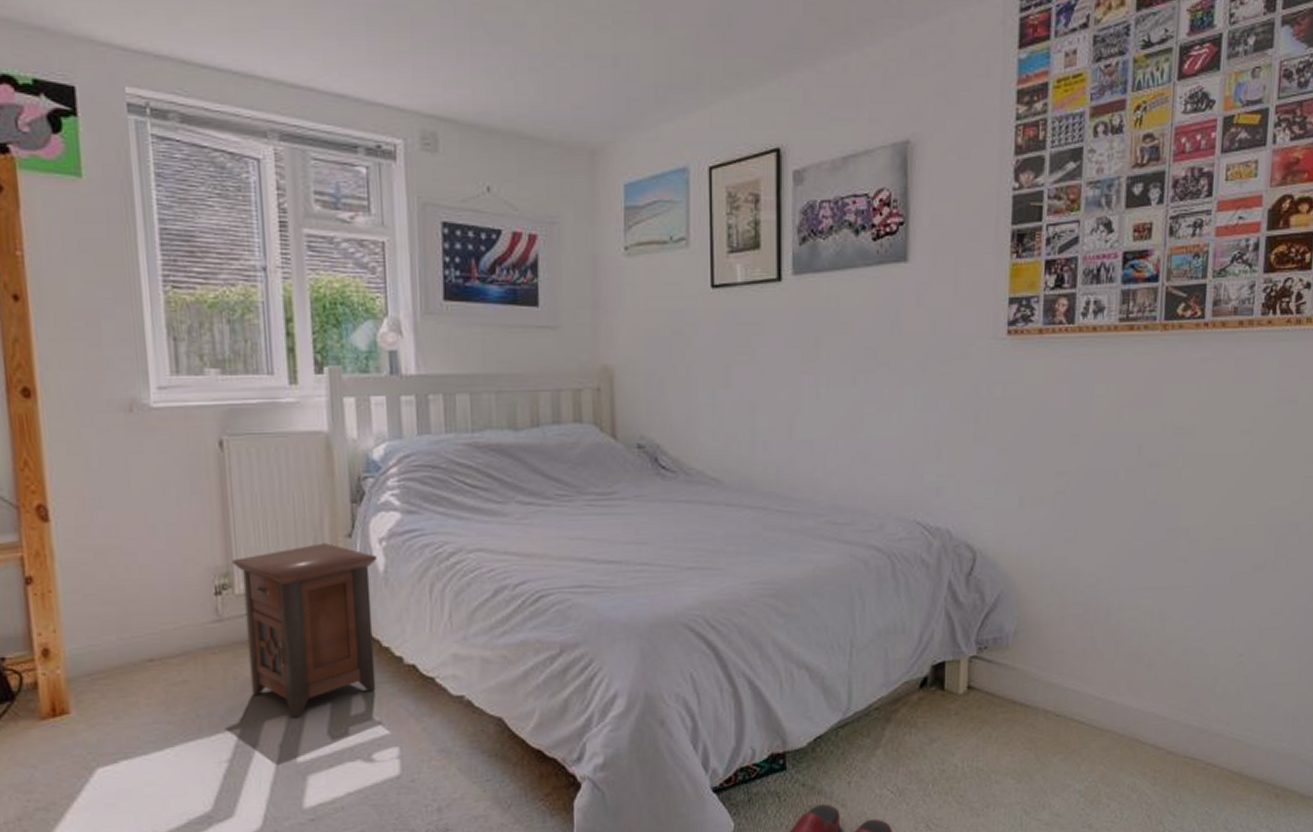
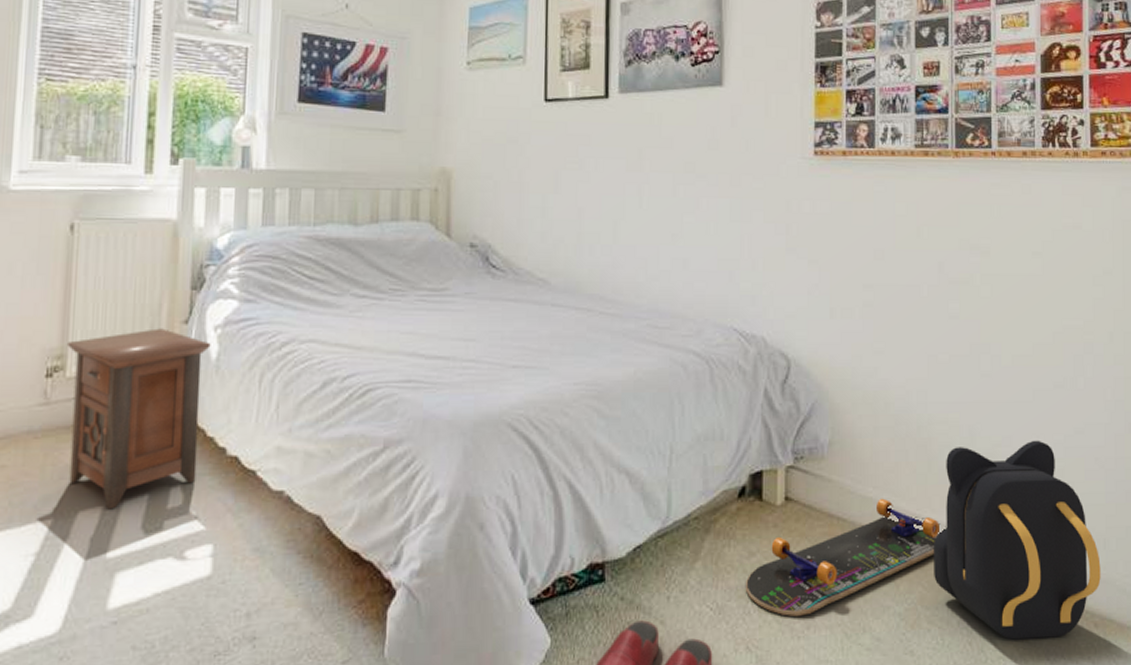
skateboard: none [925,684,1132,797] -> present [745,498,947,616]
backpack: none [1116,622,1287,812] -> present [933,440,1101,640]

